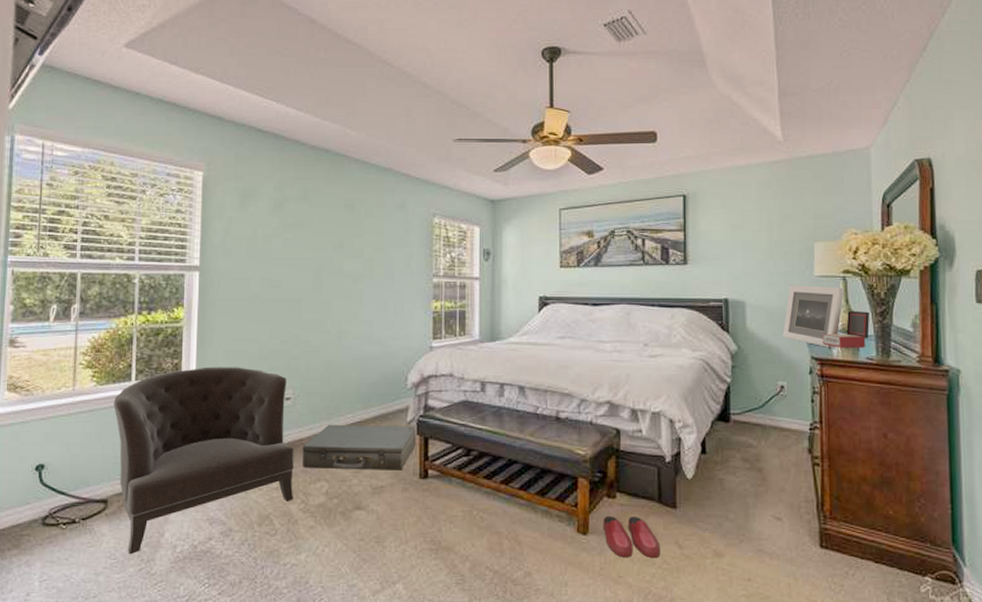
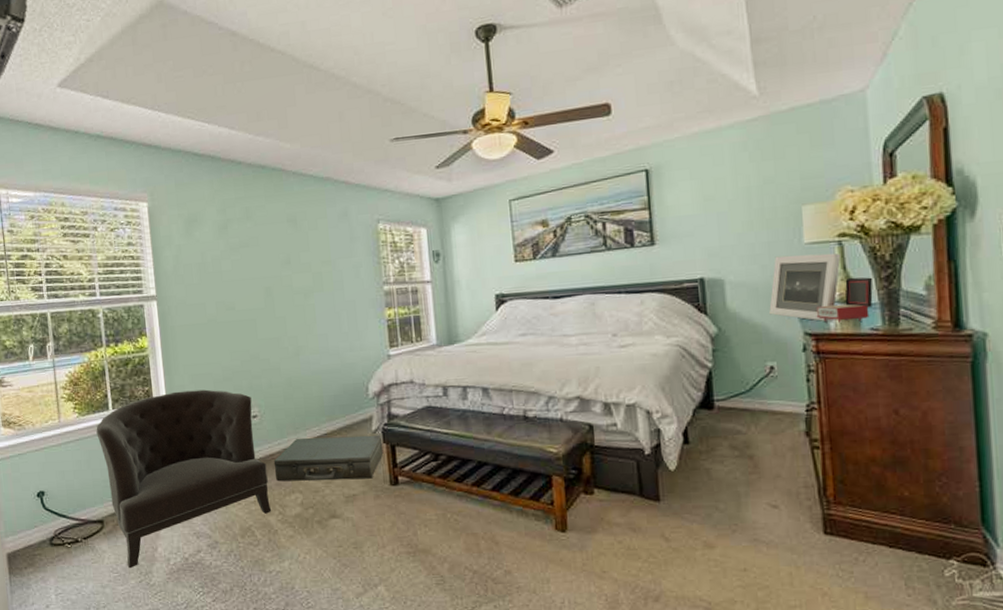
slippers: present [603,516,661,557] -> none [581,512,646,552]

